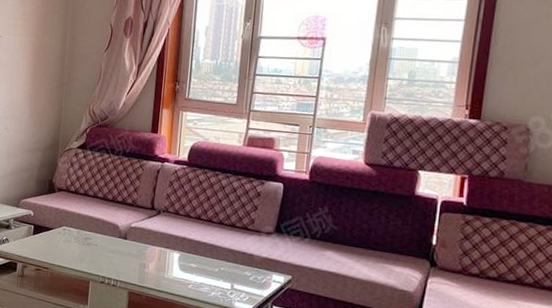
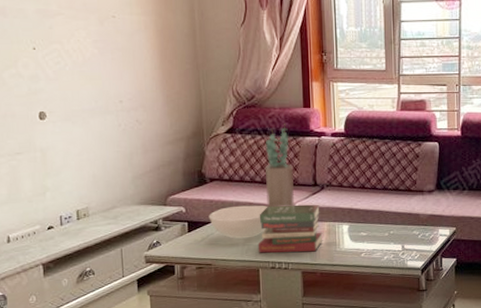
bowl: none [52,217,105,250] -> present [208,205,267,239]
books: none [91,222,154,275] -> present [257,204,323,253]
vase: none [105,145,135,226] -> present [265,123,294,207]

